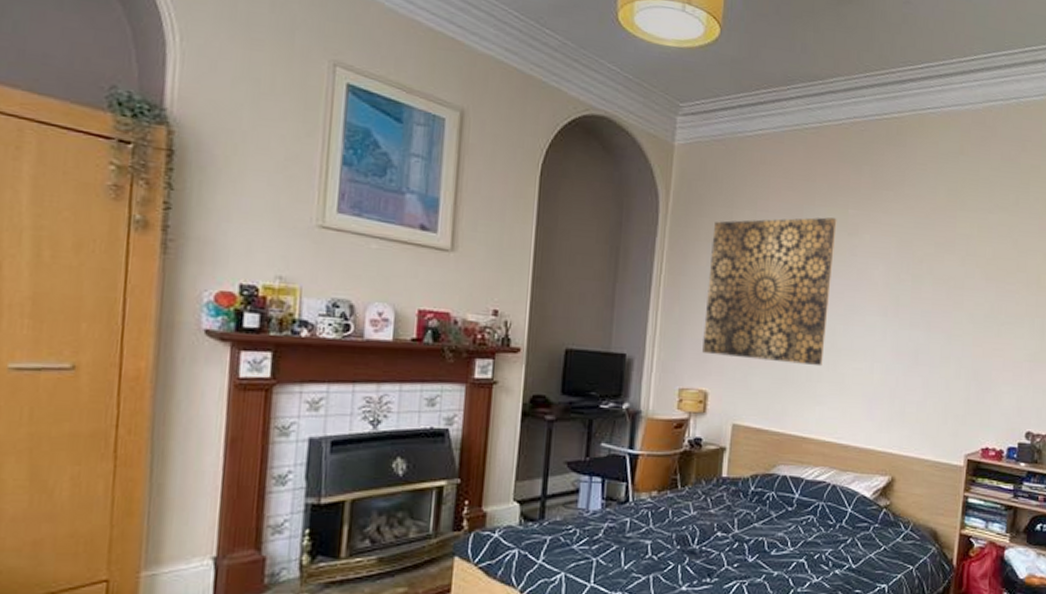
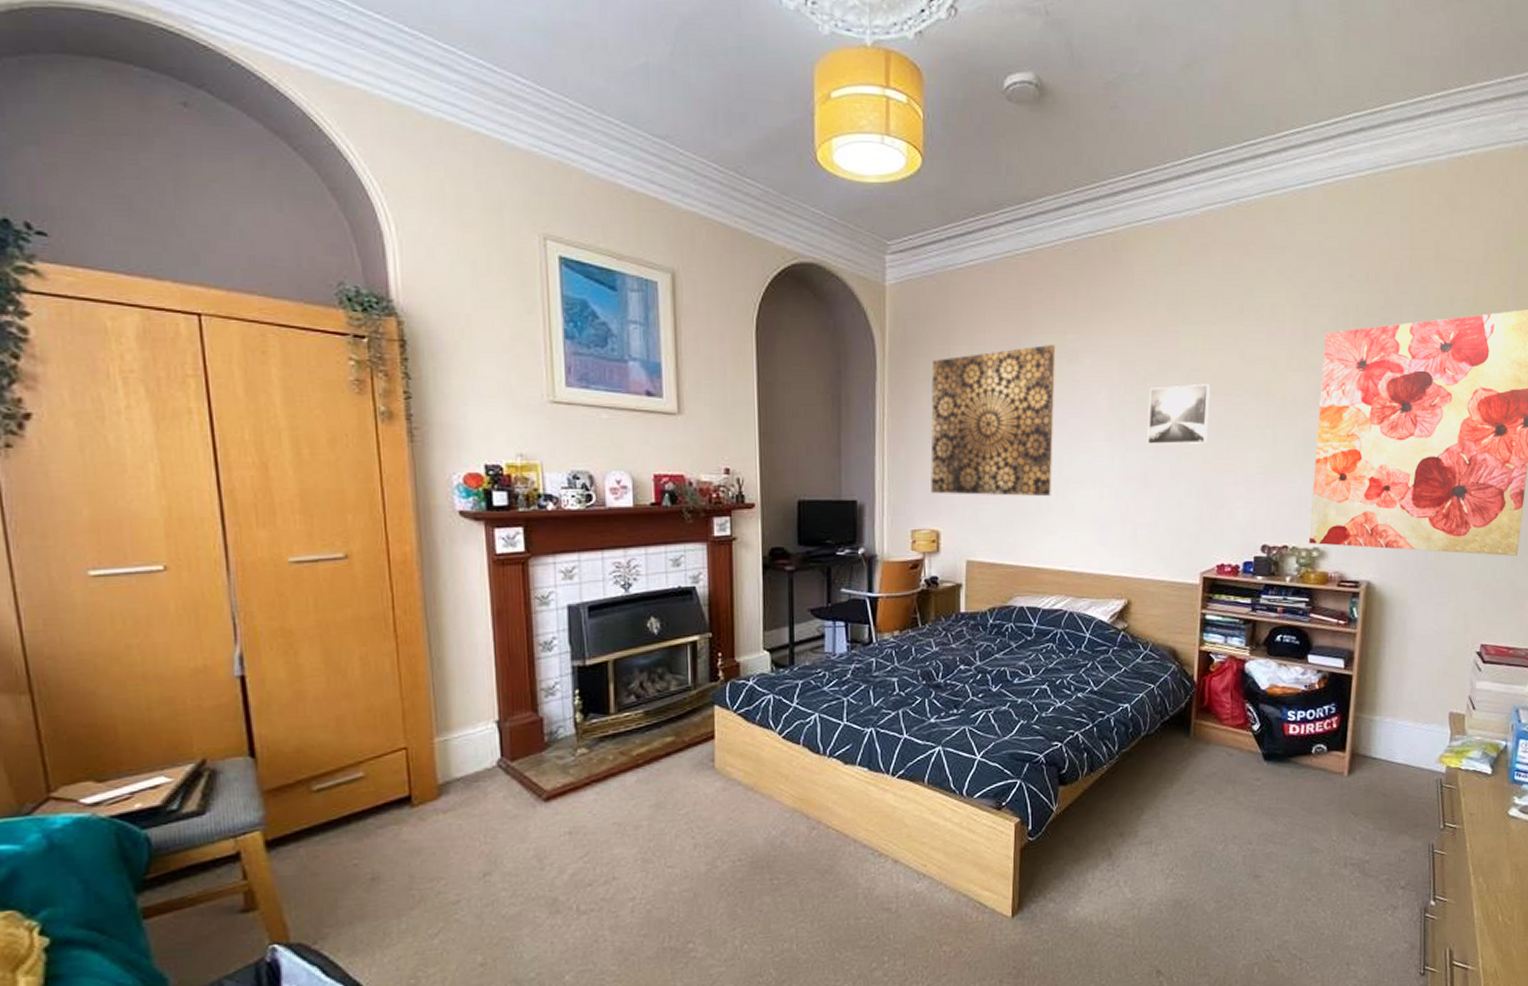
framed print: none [920,268,983,327] -> present [1147,383,1210,444]

